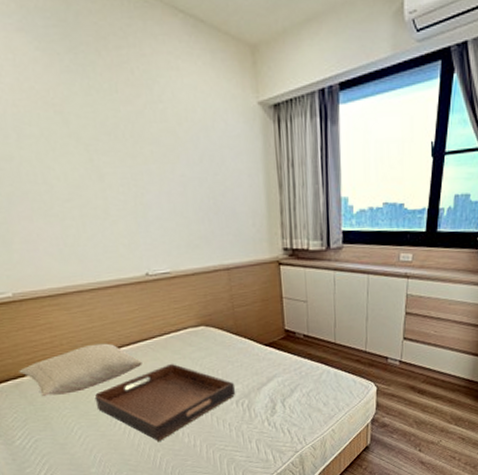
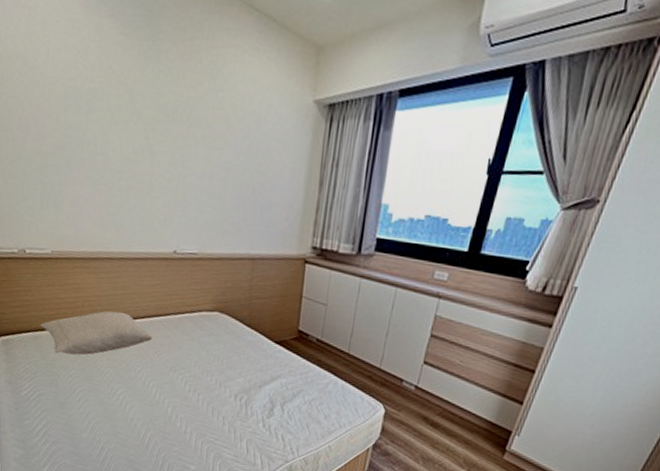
serving tray: present [94,363,236,441] -> none [101,343,237,420]

